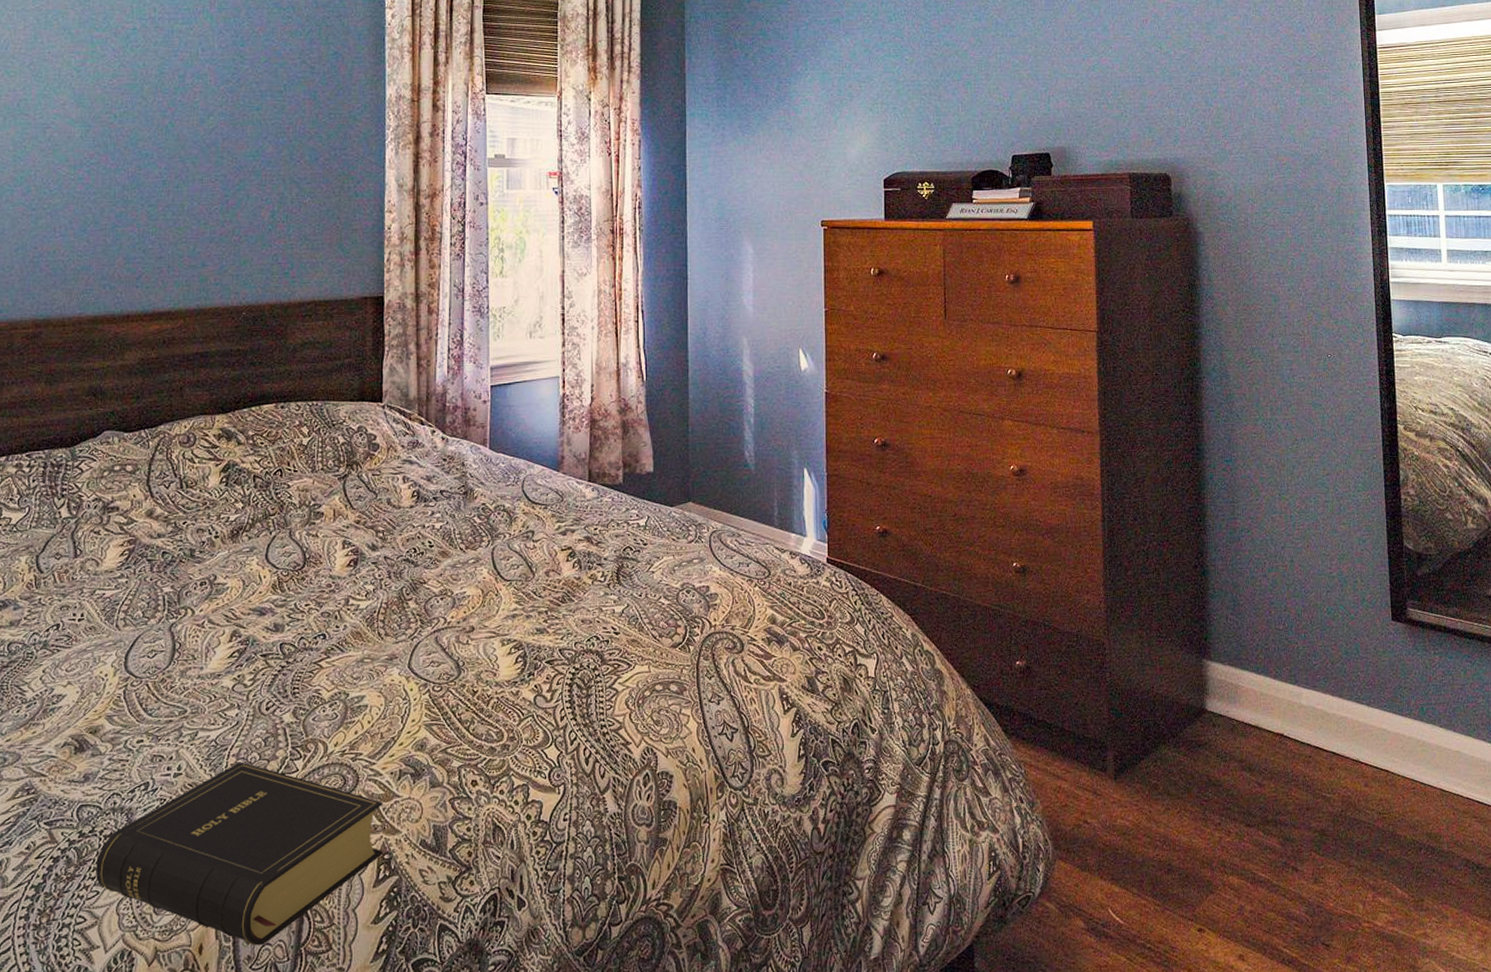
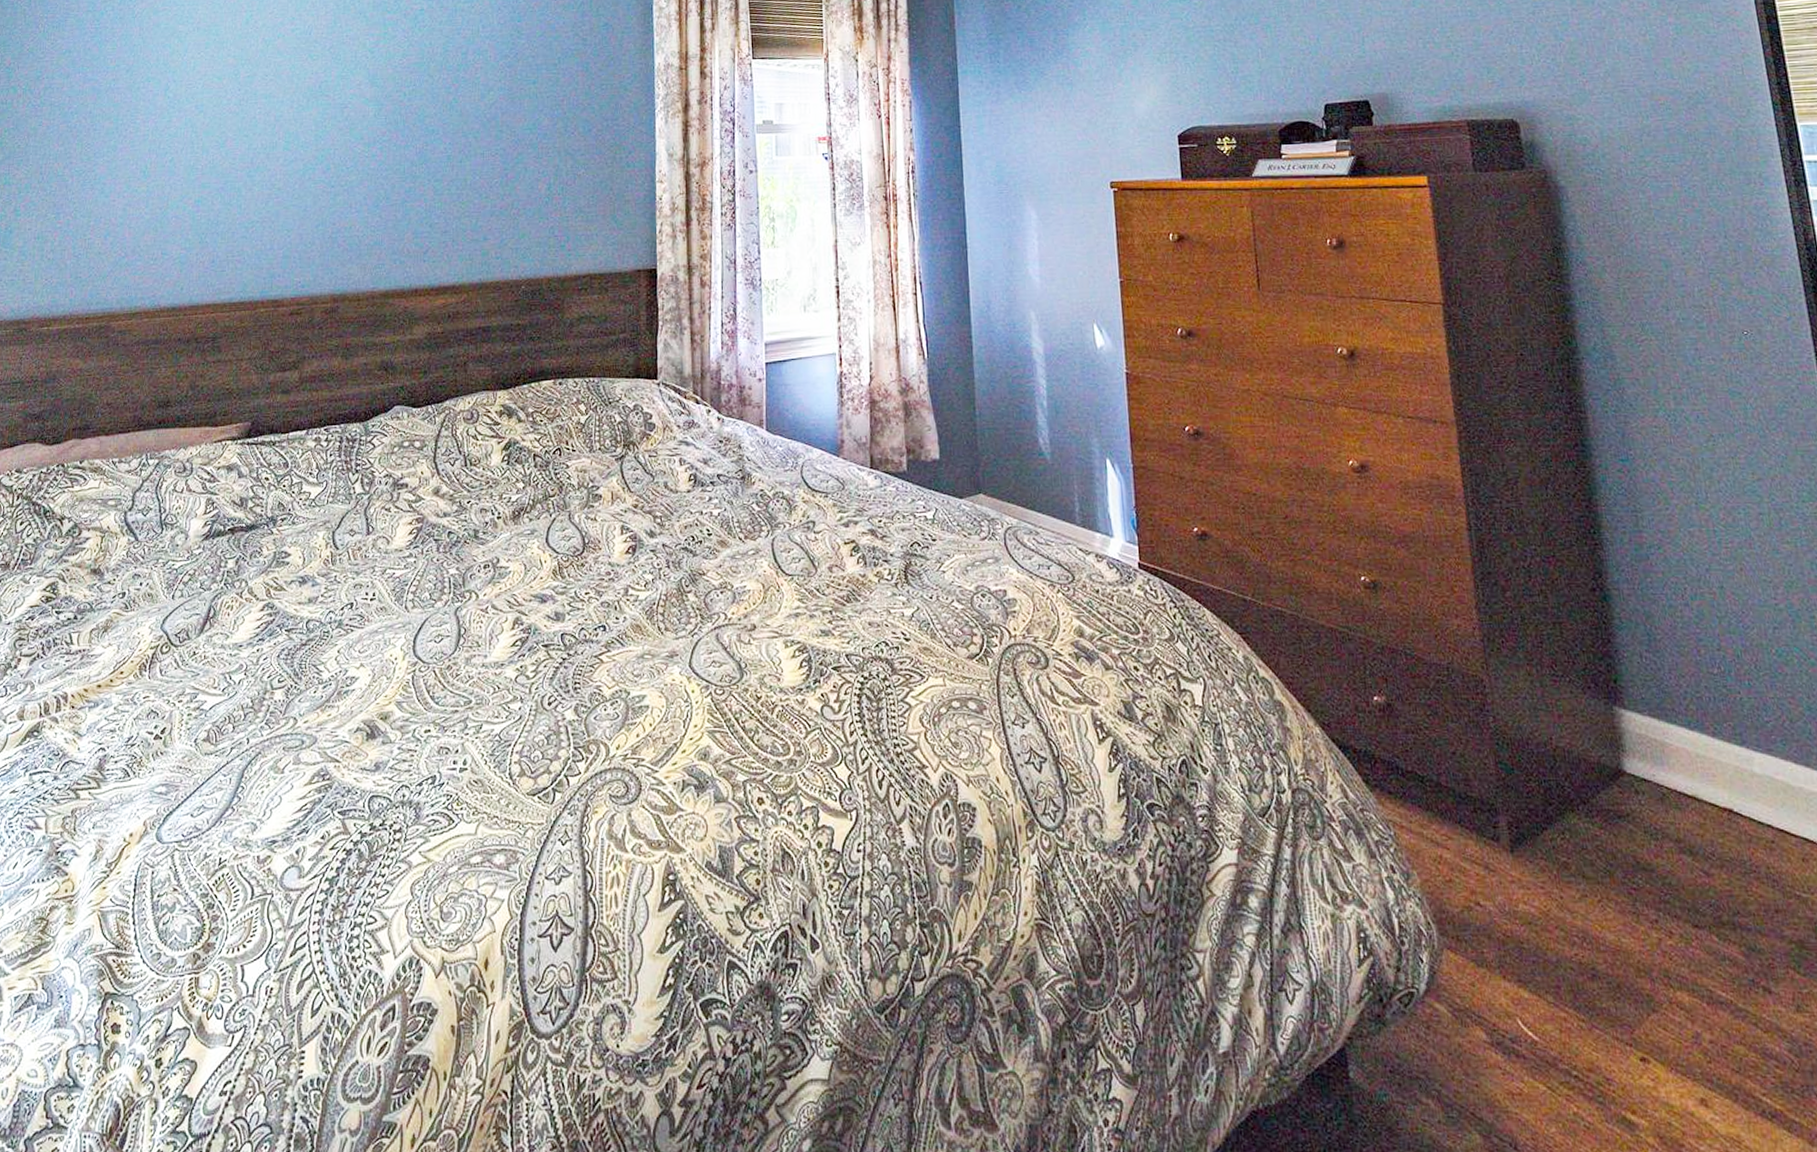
book: present [96,762,384,946] -> none [386,760,668,966]

